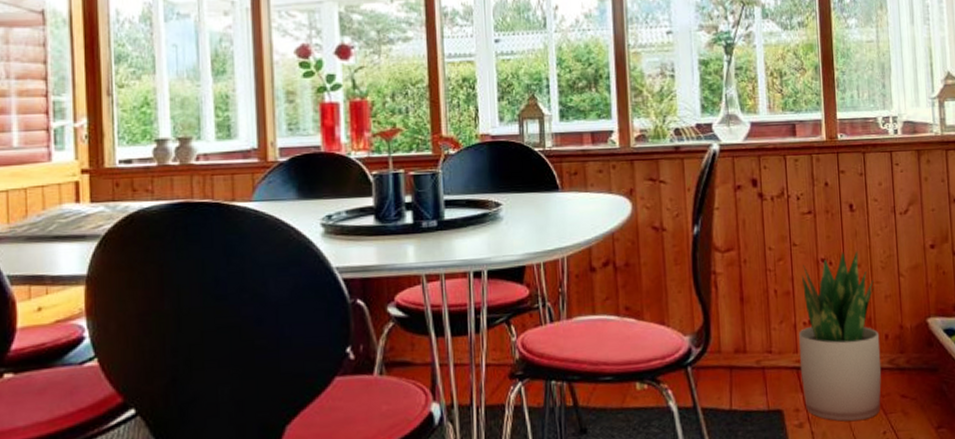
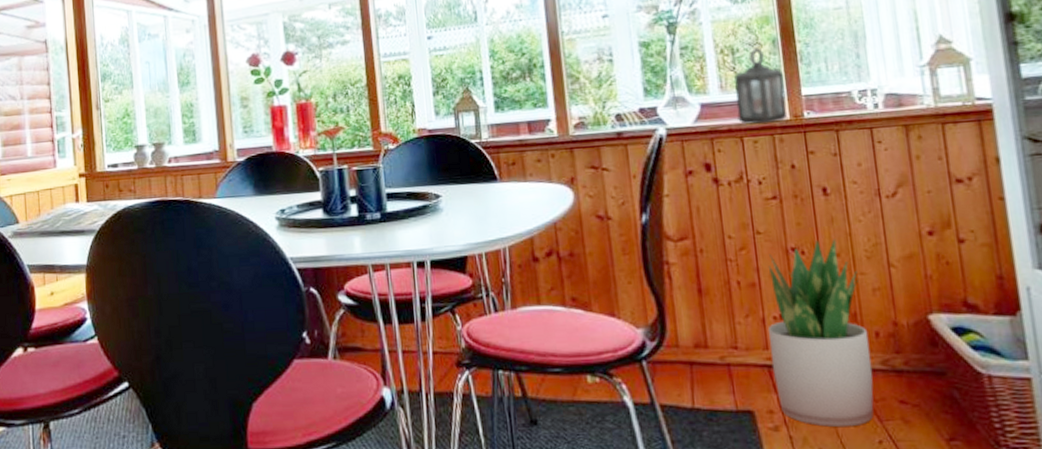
lantern: none [781,73,824,145] -> present [734,48,788,125]

